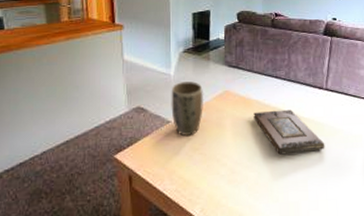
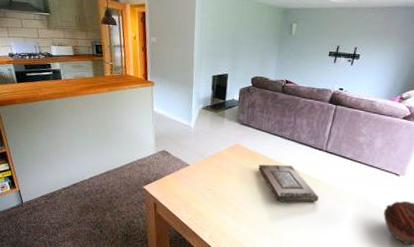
plant pot: present [171,81,204,137] -> none [190,133,218,178]

